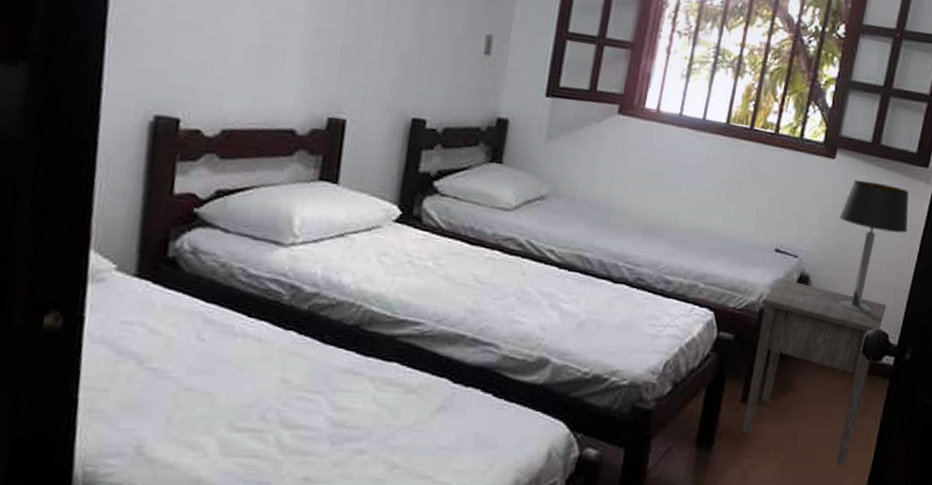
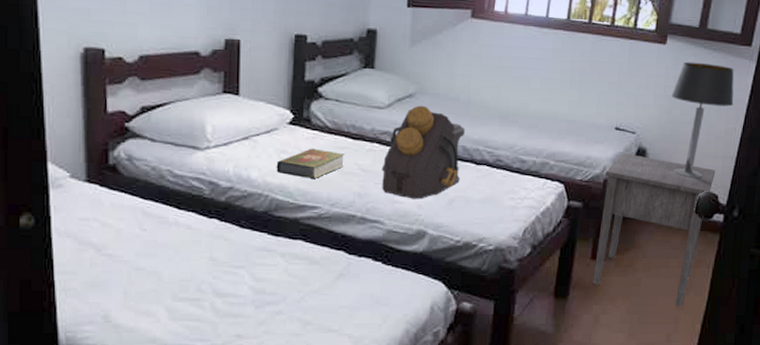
book: none [374,252,458,289] -> present [276,148,344,178]
backpack: none [500,209,603,321] -> present [381,105,465,200]

